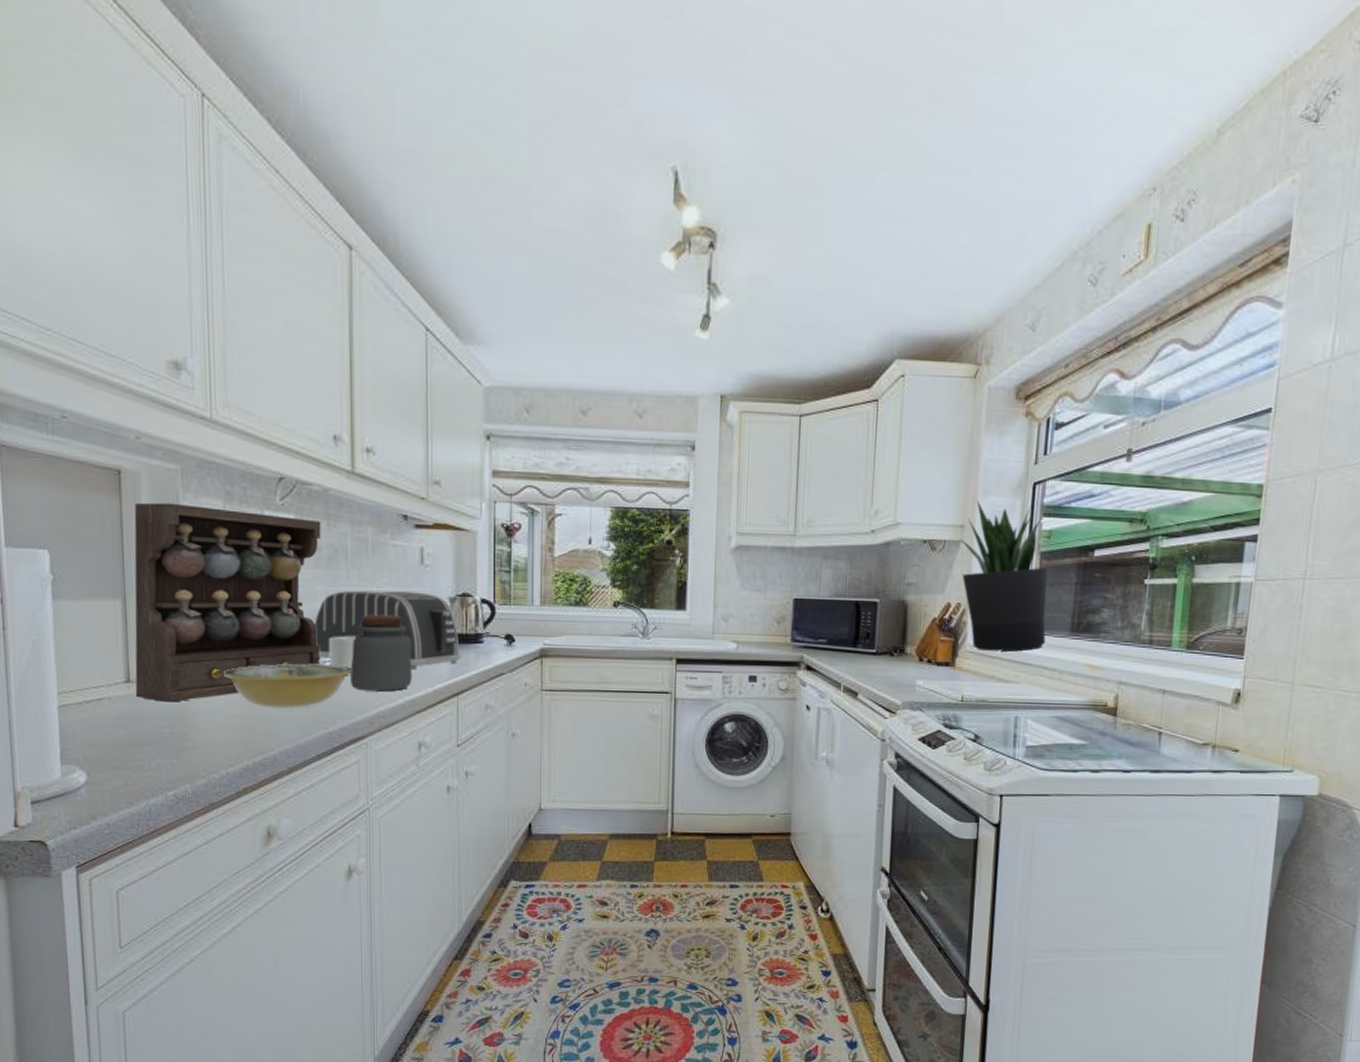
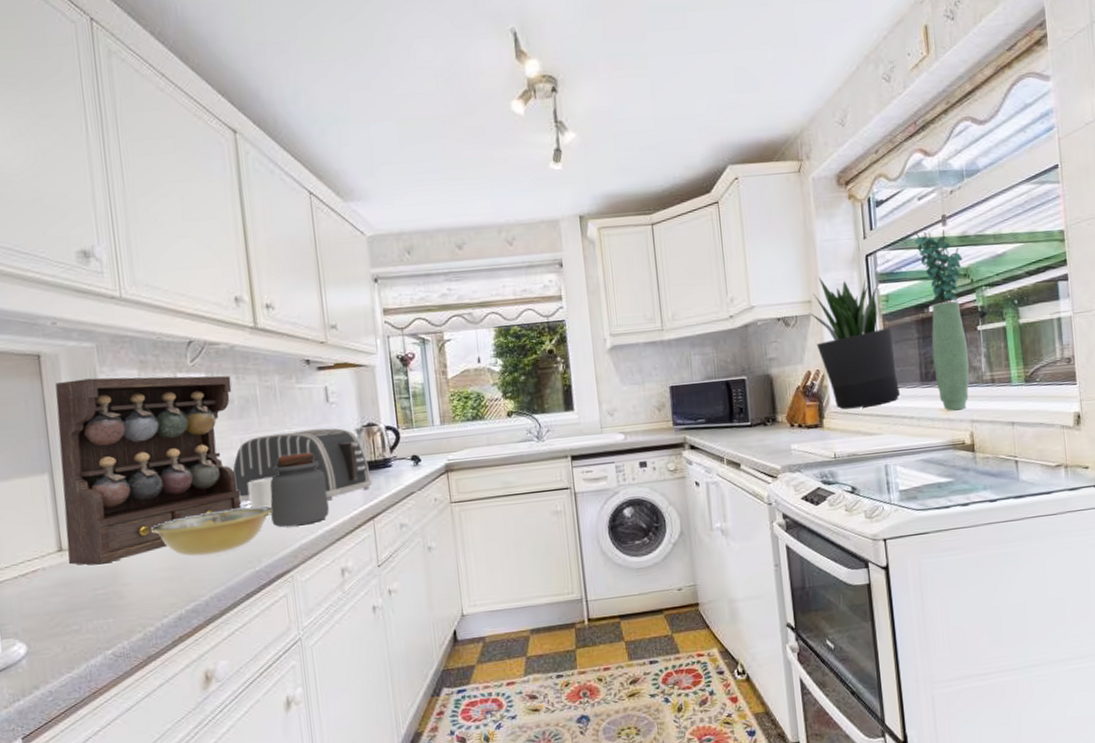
vase: none [1087,462,1143,669] -> present [913,229,970,411]

